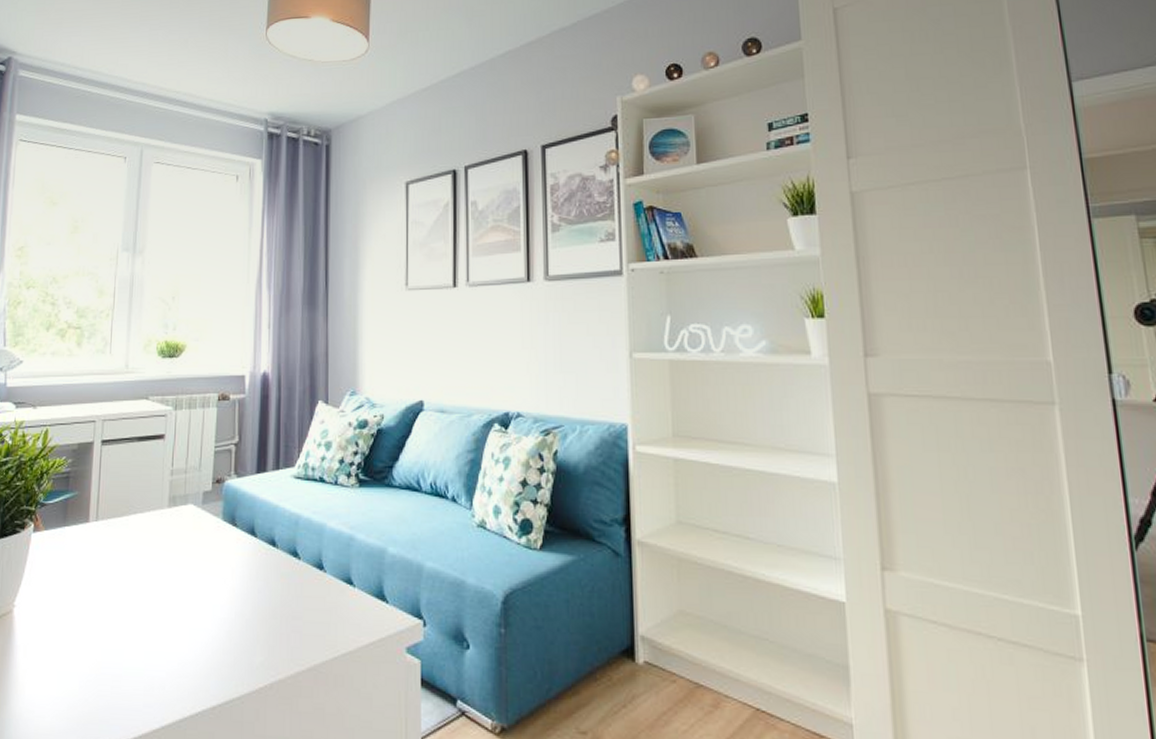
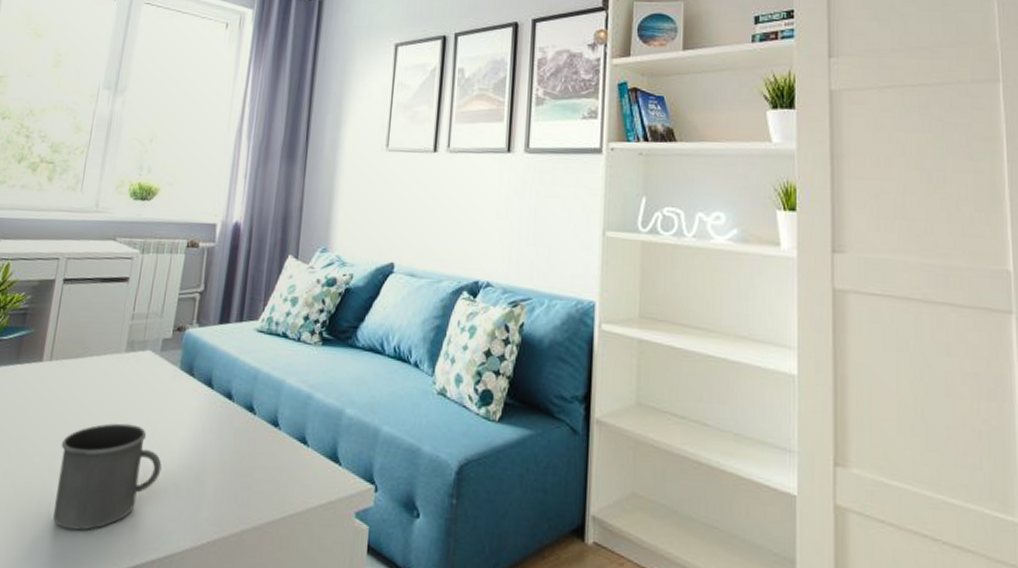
mug: none [114,576,214,683] -> present [53,423,162,531]

